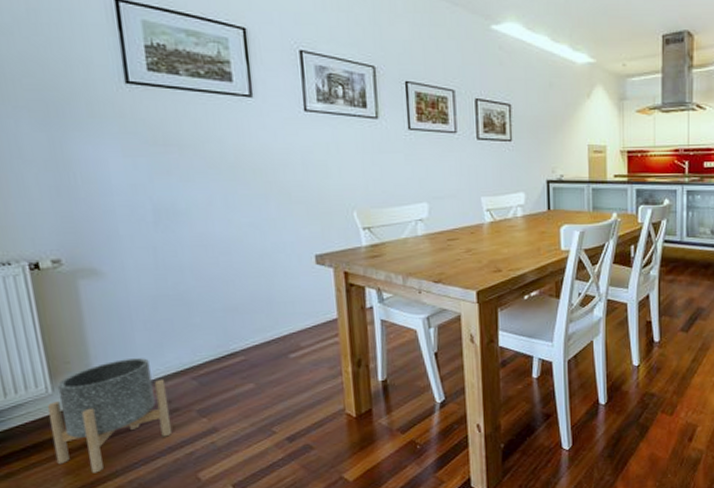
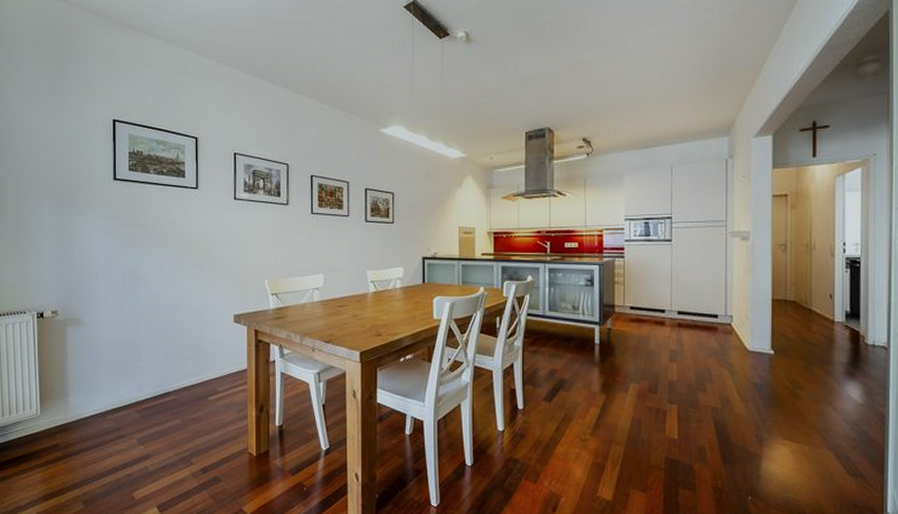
planter: present [48,358,173,473] -> none [35,392,118,484]

